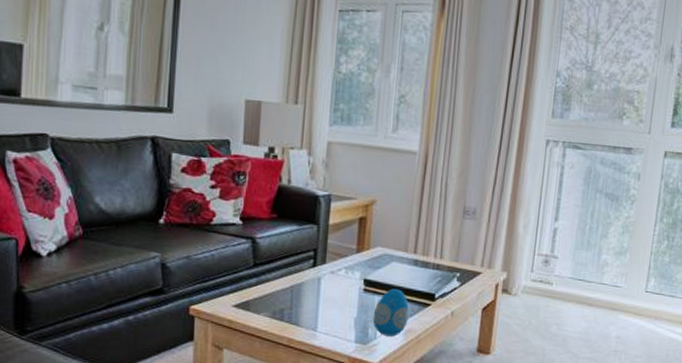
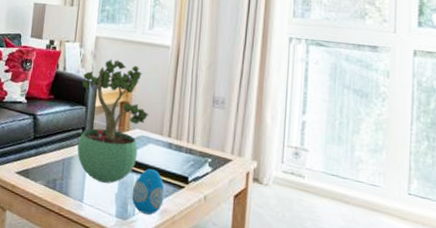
potted plant: none [308,168,392,308] -> present [77,59,149,184]

